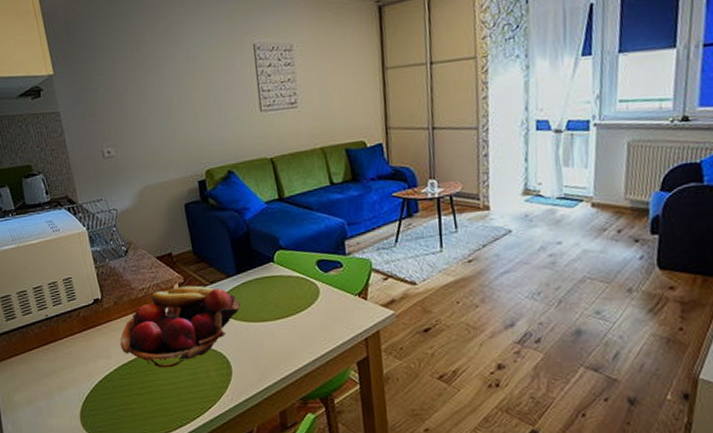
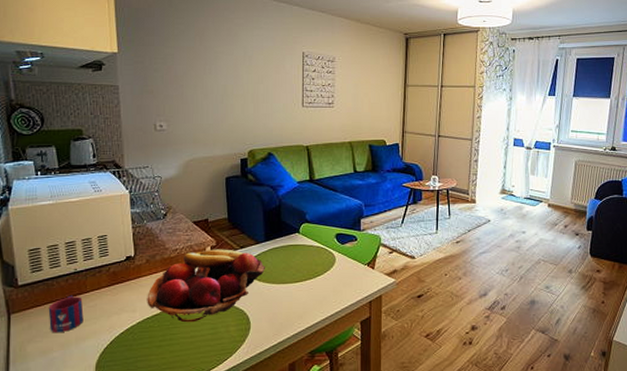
mug: none [27,342,62,382] -> present [48,295,84,333]

